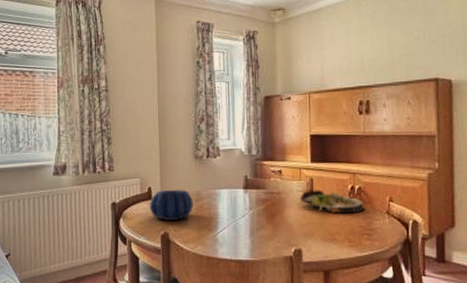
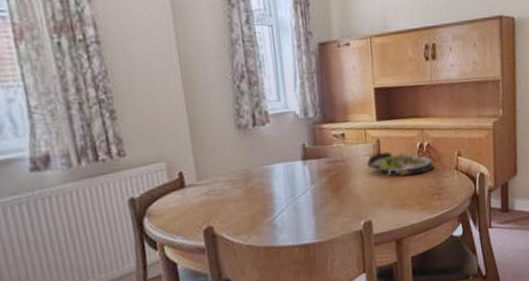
decorative bowl: present [149,189,193,222] -> none [182,169,242,213]

